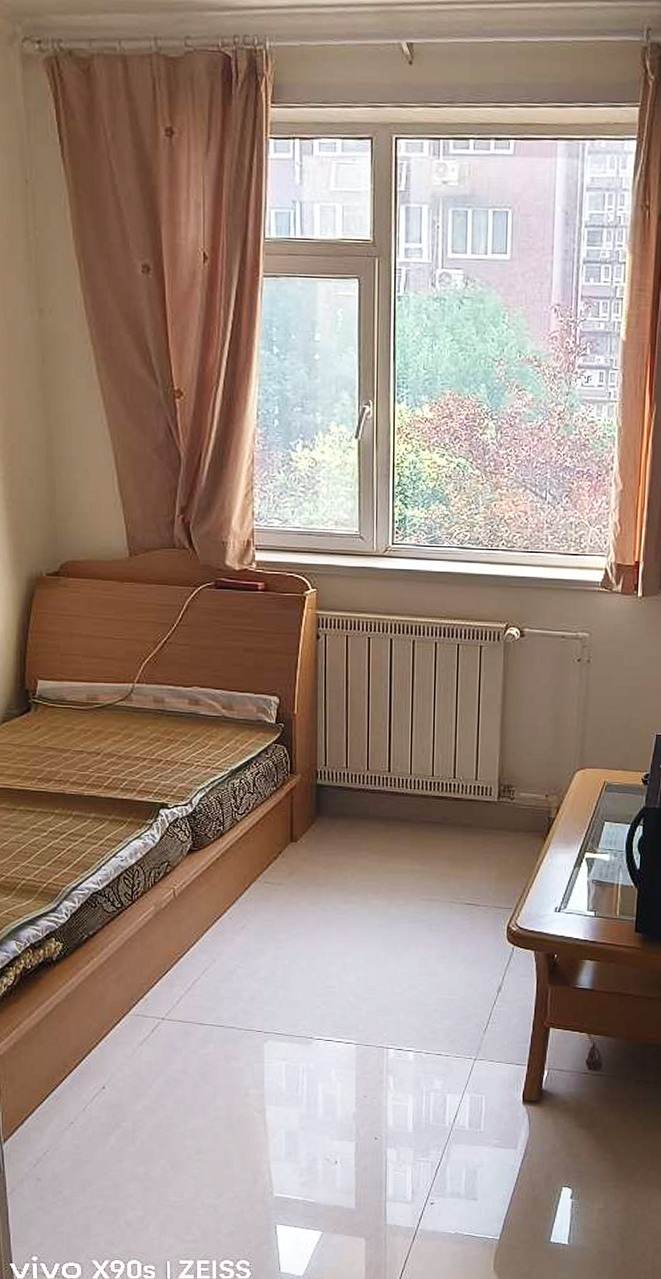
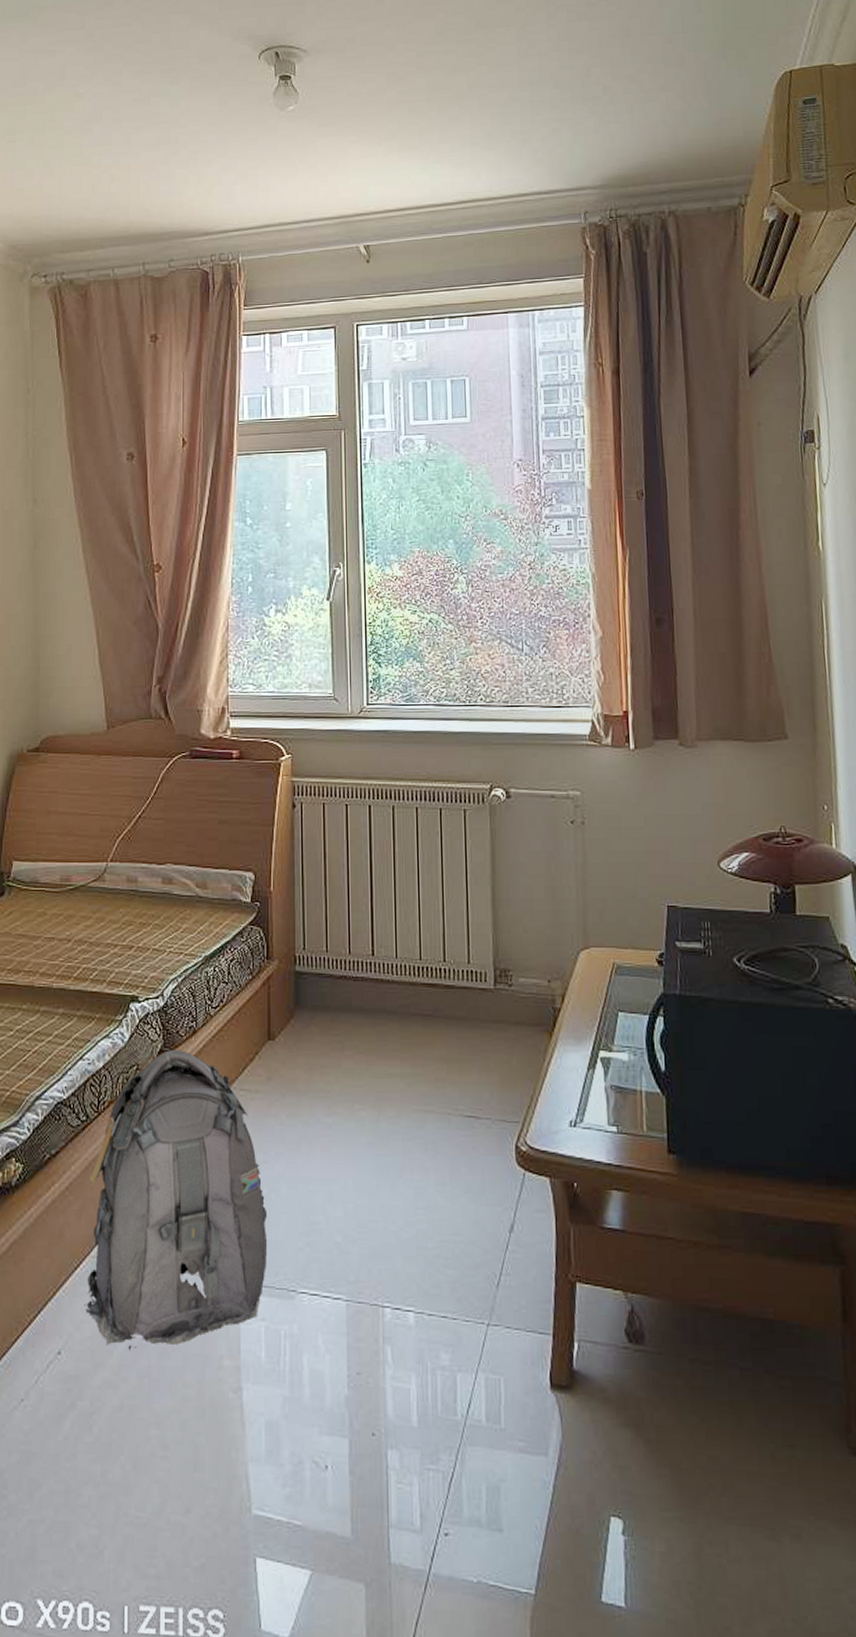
backpack: none [125,849,289,1085] -> present [84,1050,268,1351]

